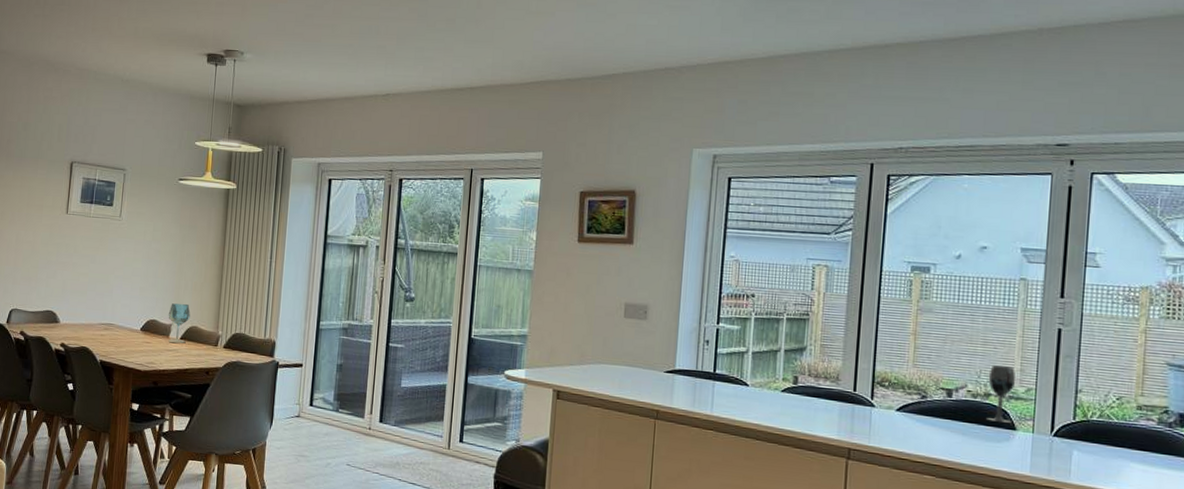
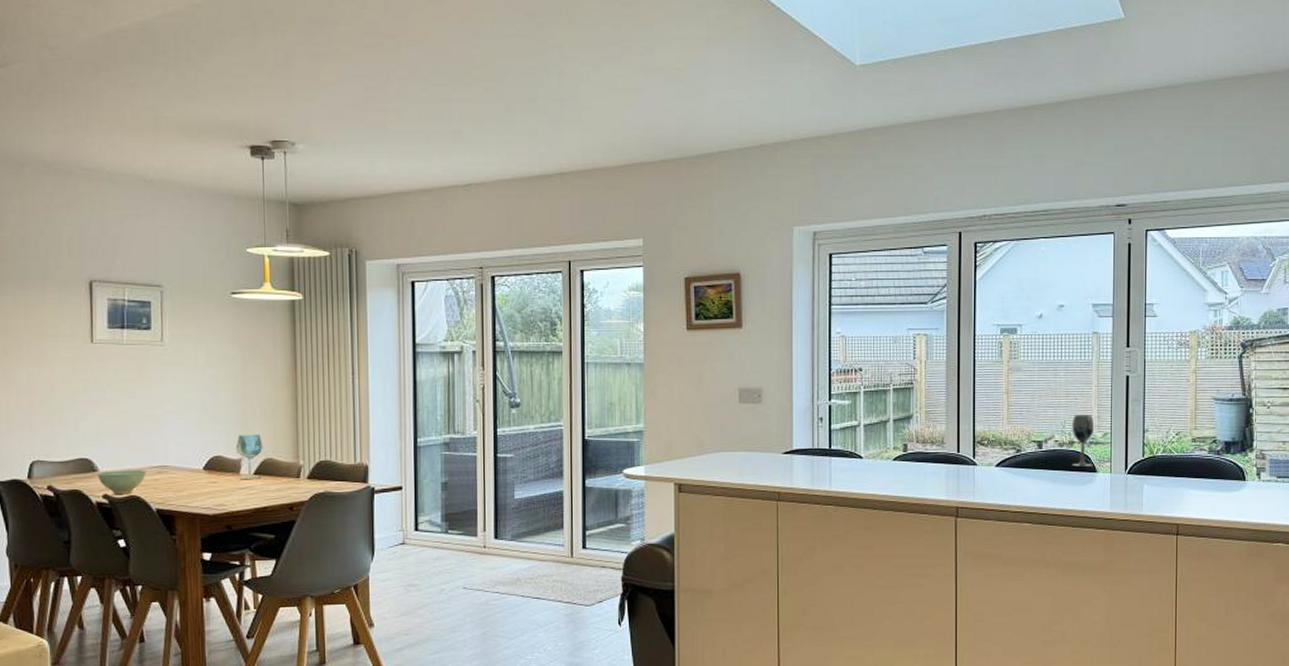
bowl: none [58,323,96,345] -> present [96,470,147,494]

